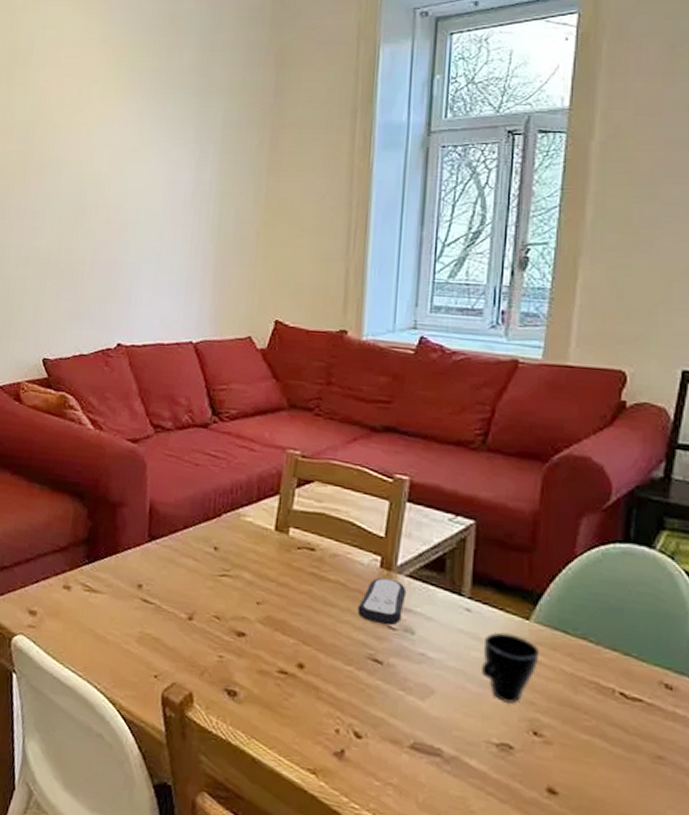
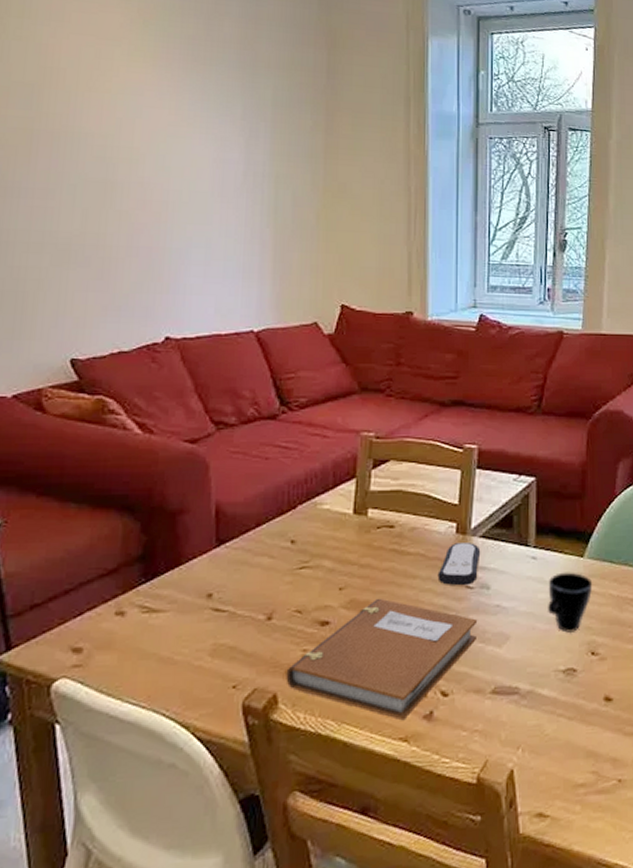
notebook: none [201,619,399,752] -> present [286,598,478,721]

